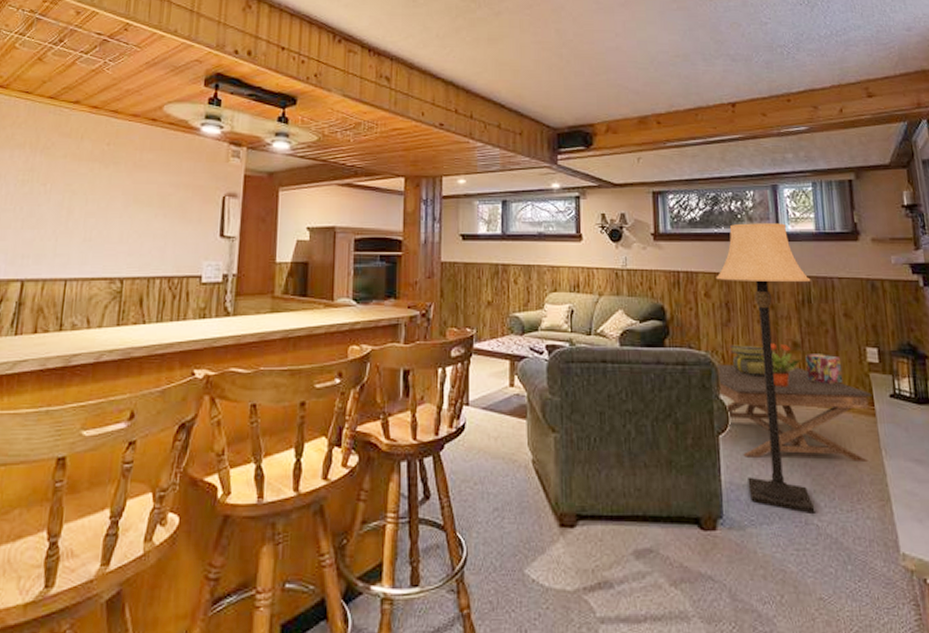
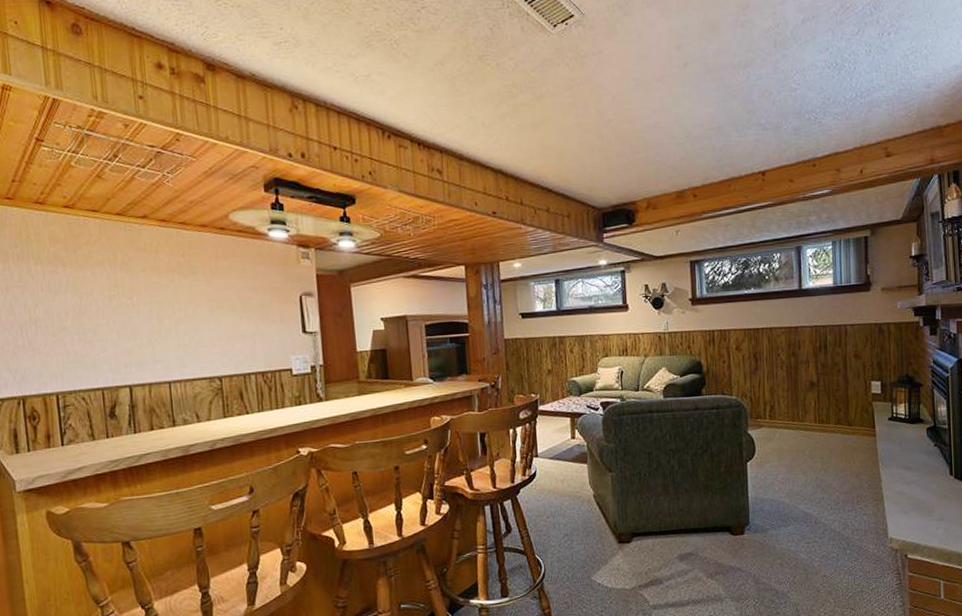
lamp: present [716,223,815,513] -> none [746,281,828,515]
coffee table: present [718,364,872,462] -> none [747,402,874,478]
stack of books: present [729,345,766,375] -> none [757,387,787,412]
potted plant: present [757,343,802,387] -> none [780,384,817,420]
decorative box: present [805,354,844,384] -> none [820,389,851,414]

